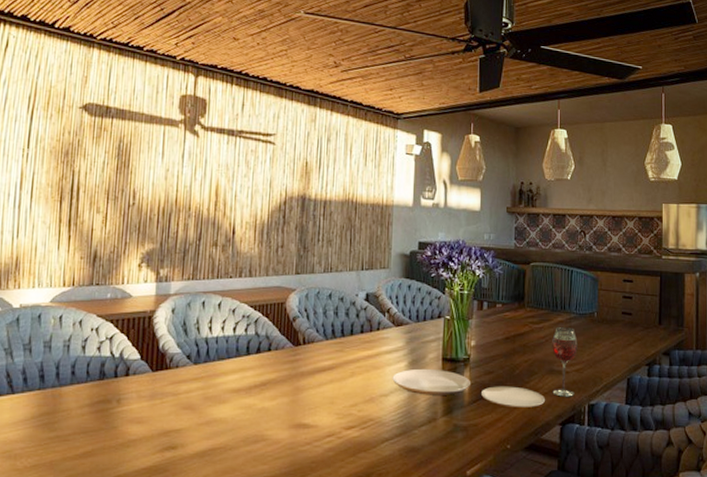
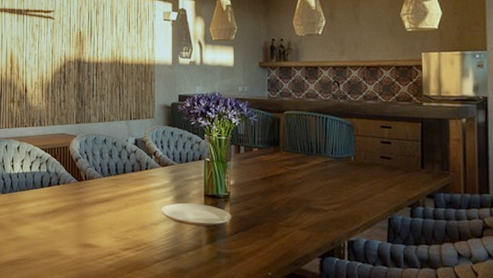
plate: present [481,386,546,407] -> none [242,220,305,241]
wineglass: present [552,326,578,397] -> none [309,169,335,233]

